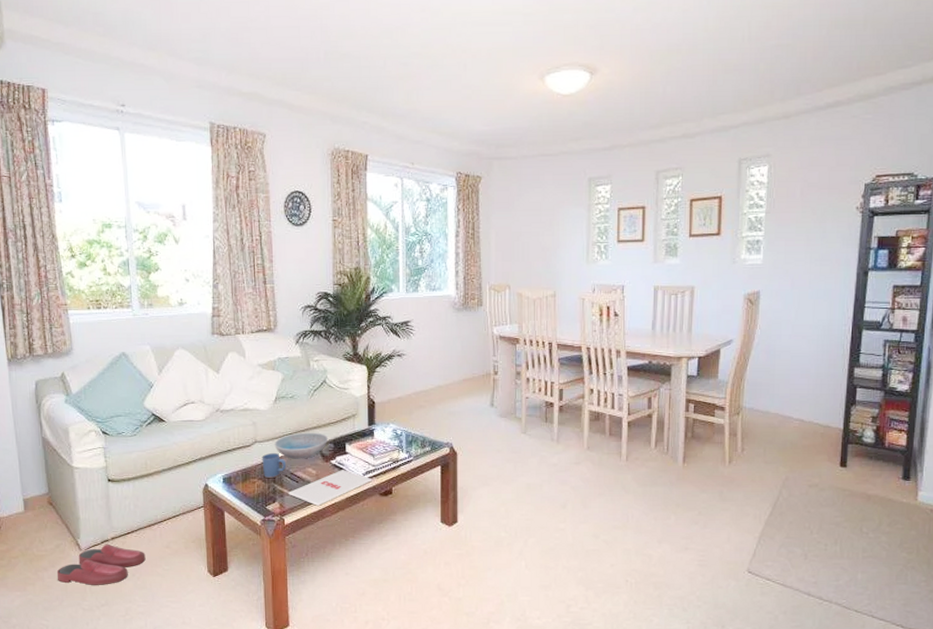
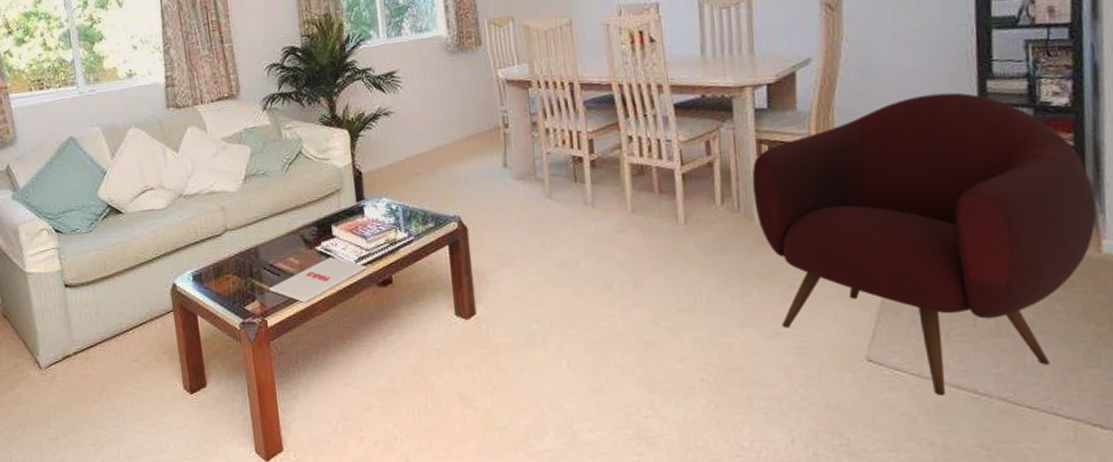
slippers: present [56,543,146,585] -> none [16,360,113,409]
mug: present [262,453,287,479] -> none [235,242,265,273]
dish: present [274,432,329,459] -> none [248,214,311,248]
armchair: none [679,375,918,600] -> present [752,92,1097,395]

